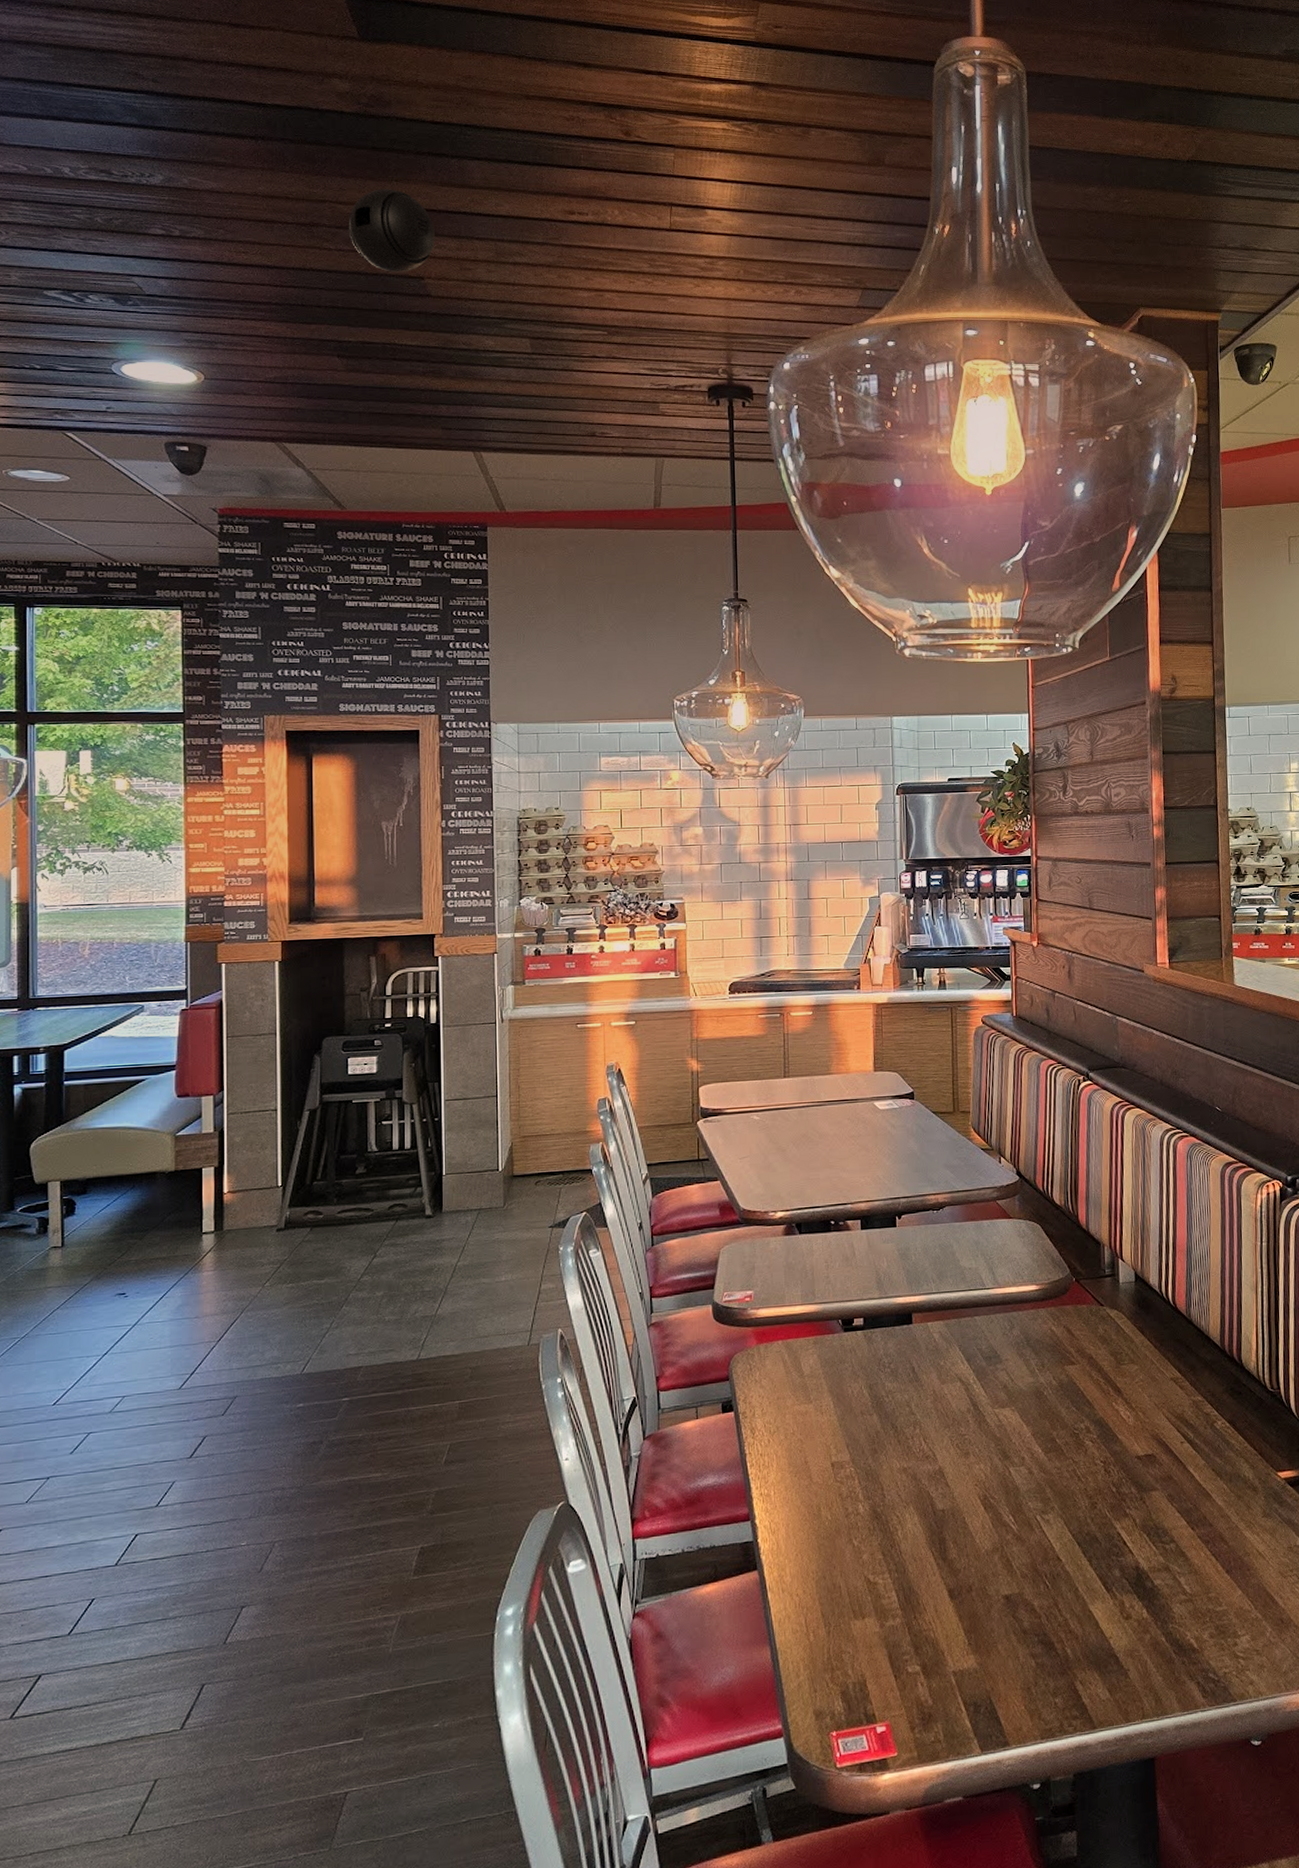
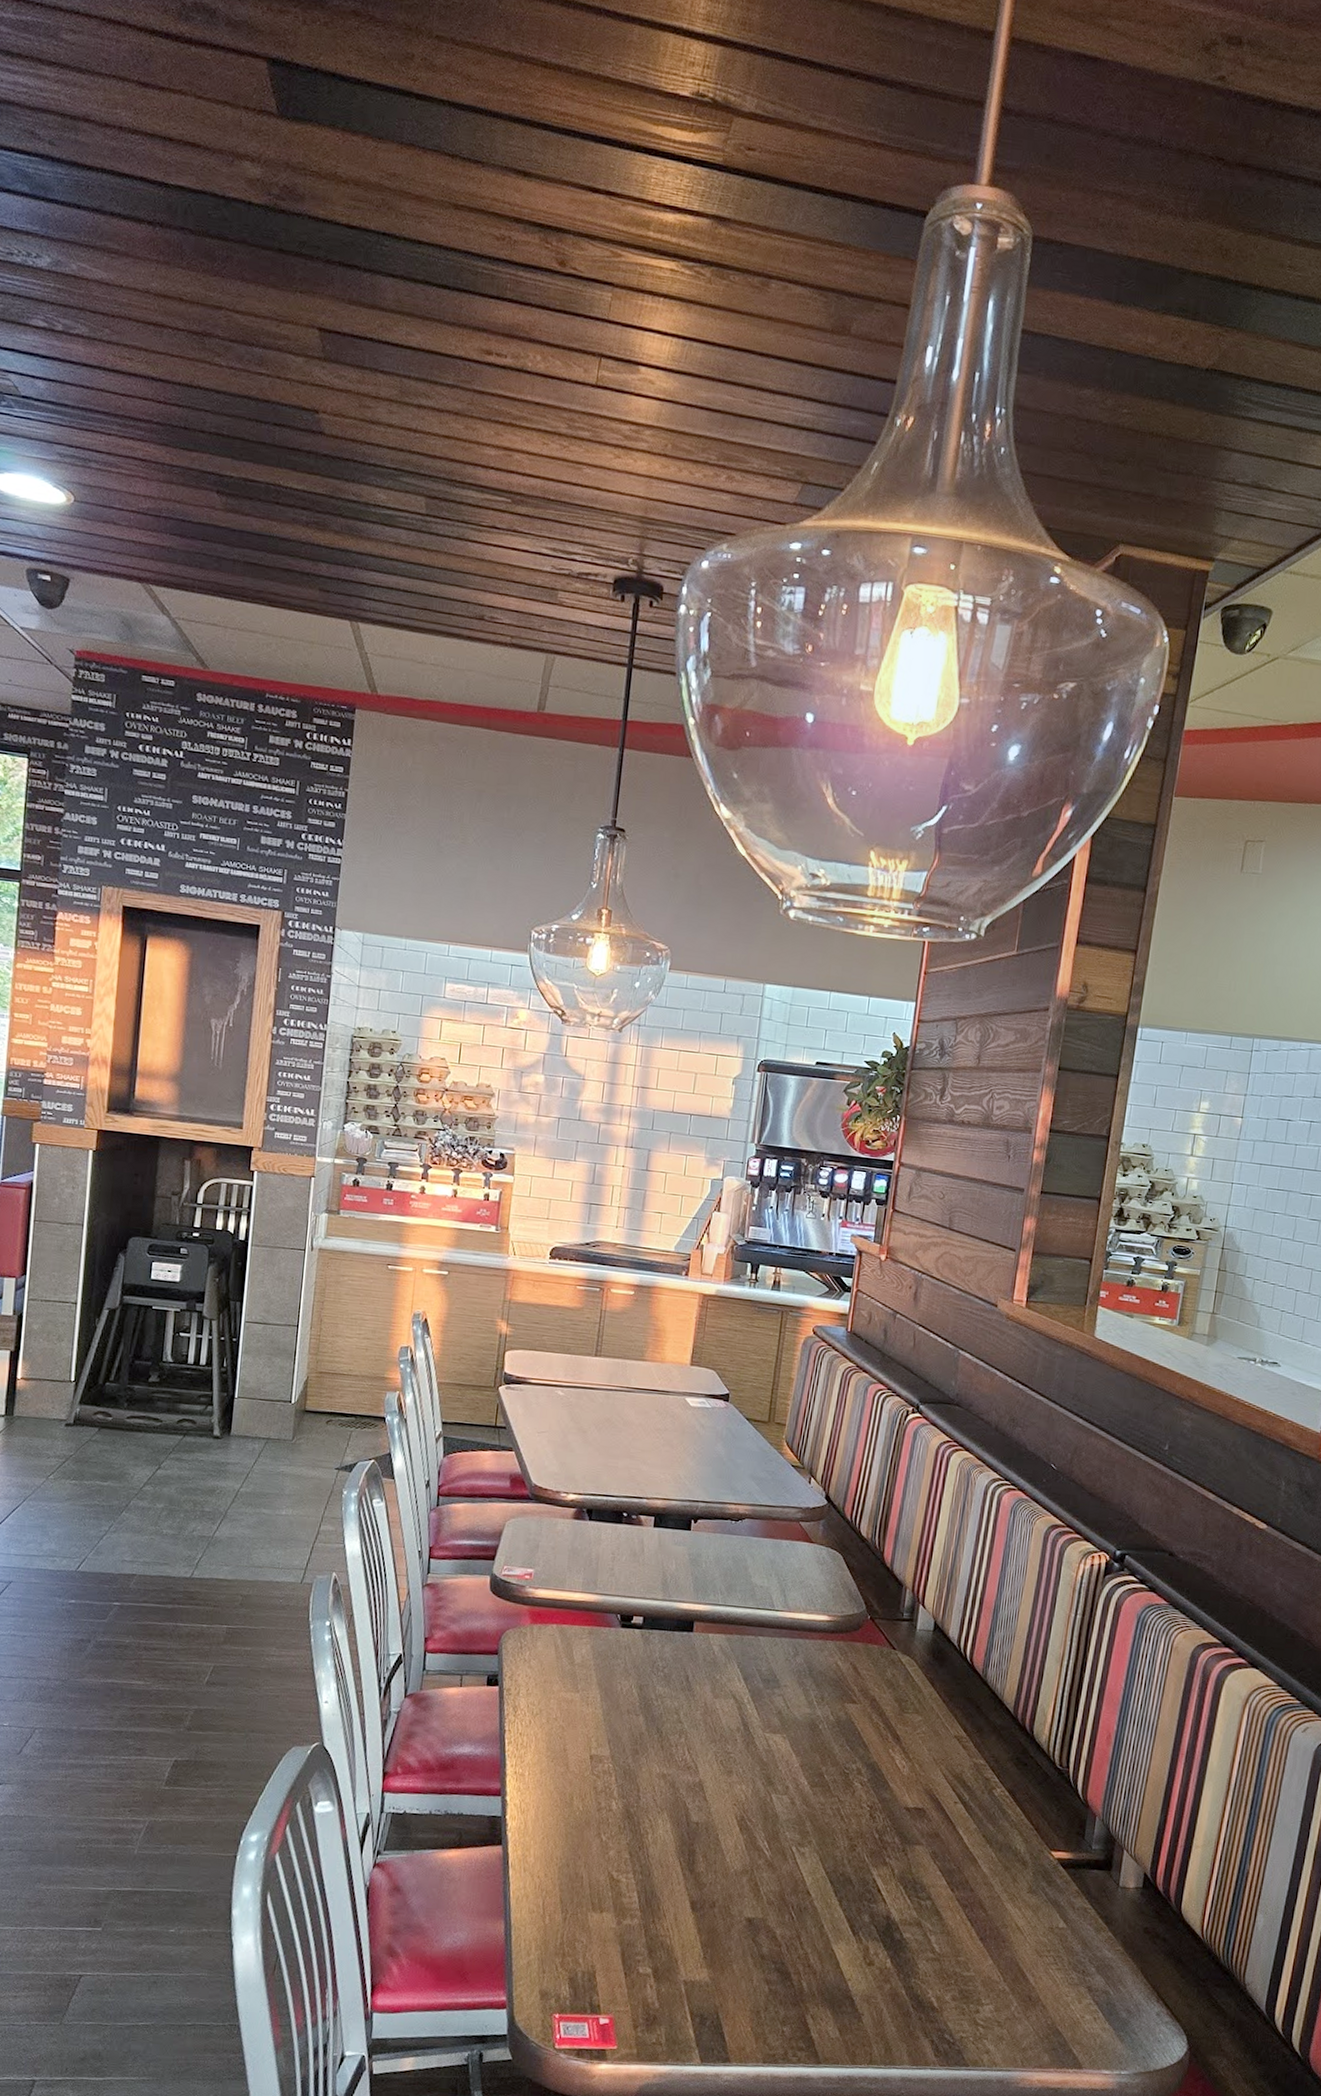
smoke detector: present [348,189,435,273] -> none [243,299,337,403]

